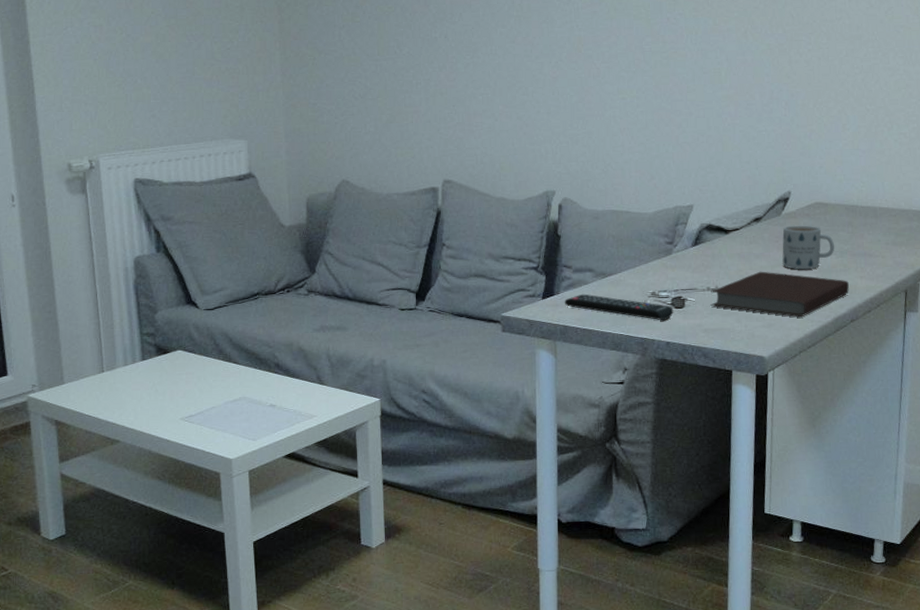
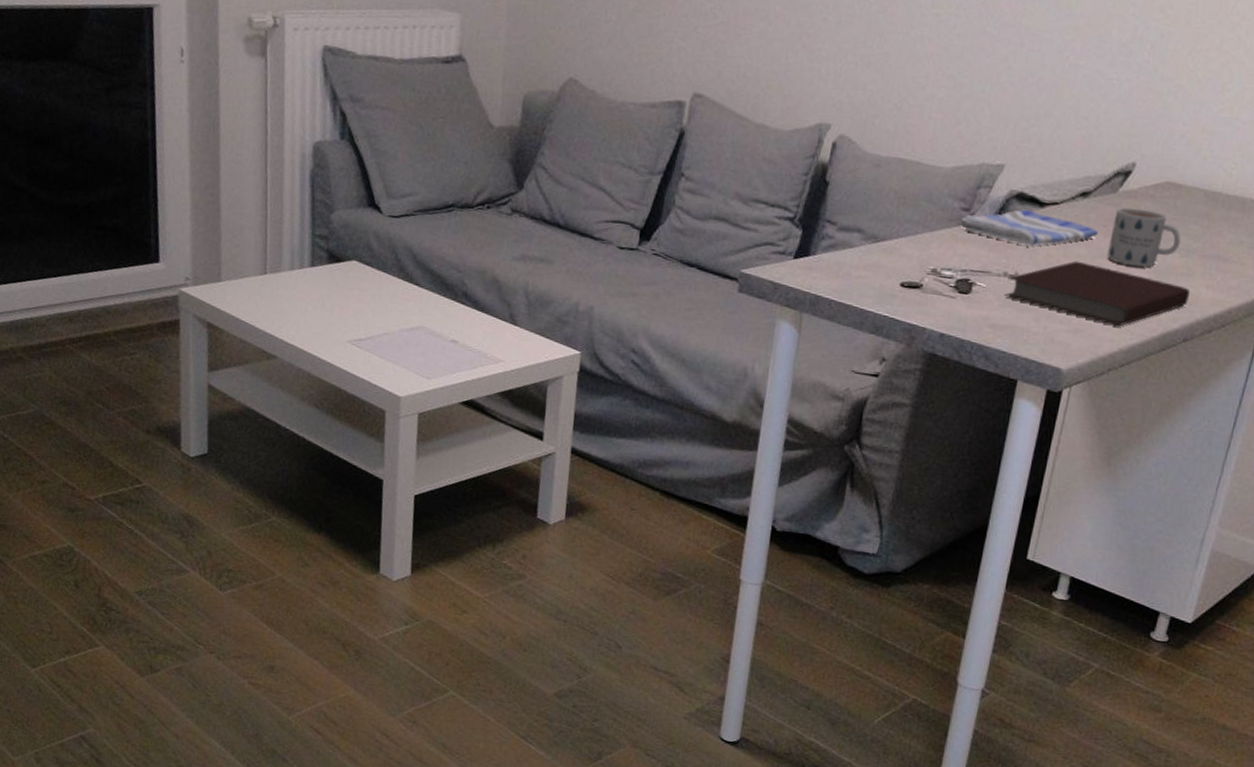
remote control: present [564,293,674,321] -> none [820,258,957,307]
dish towel: none [665,237,772,265] -> present [958,209,1098,246]

